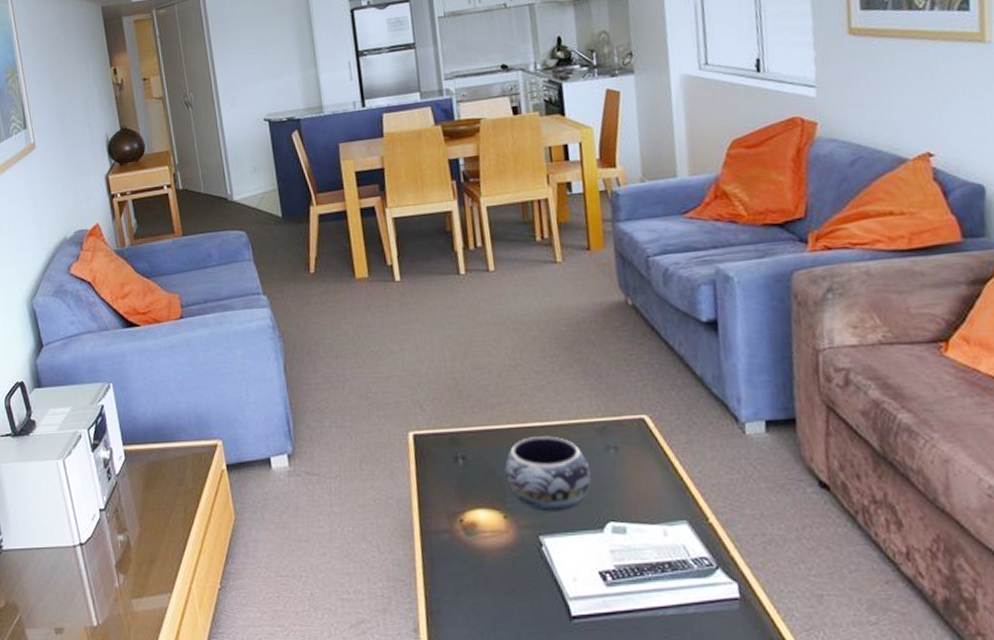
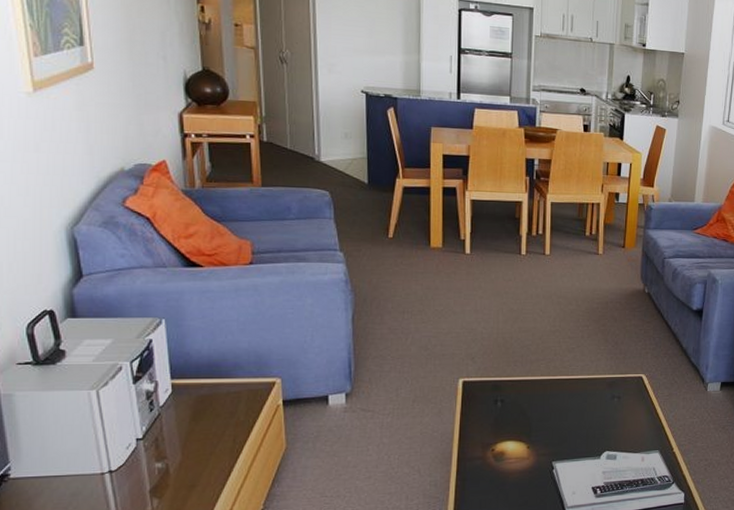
decorative bowl: present [504,436,591,512] -> none [533,387,597,443]

